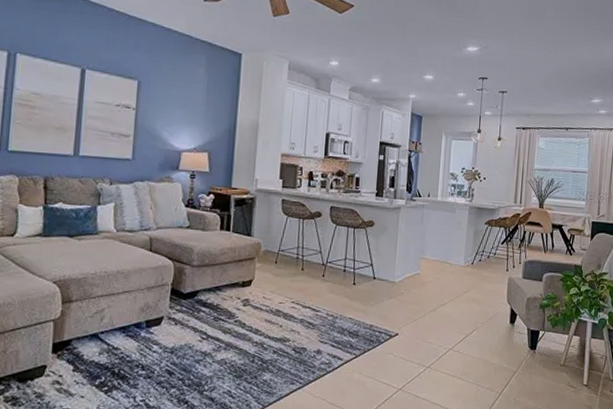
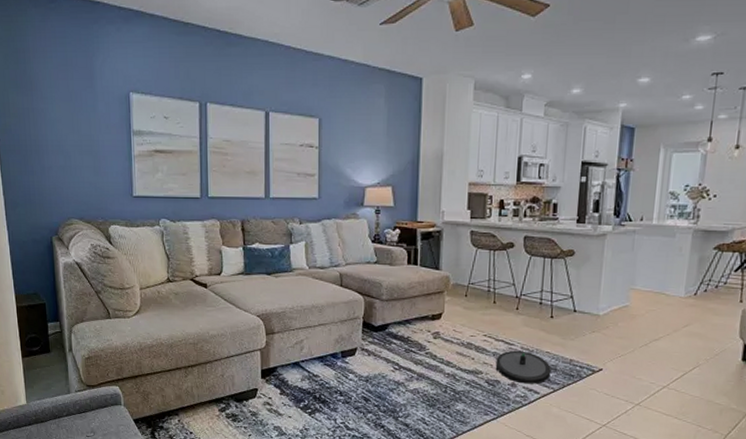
robot vacuum: none [302,317,354,351] -> present [495,350,551,384]

